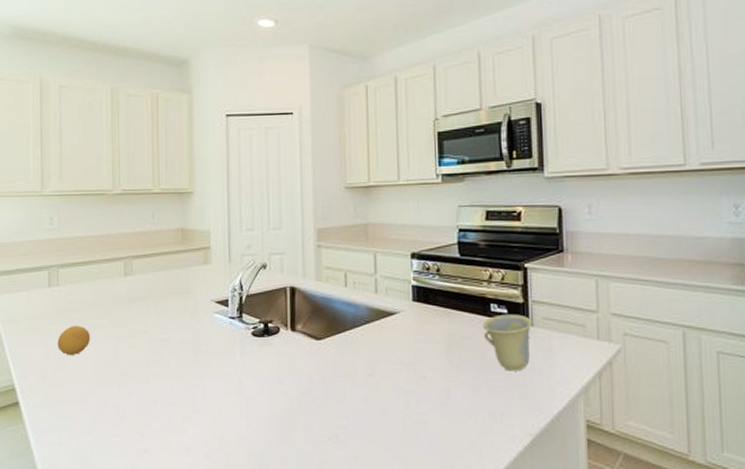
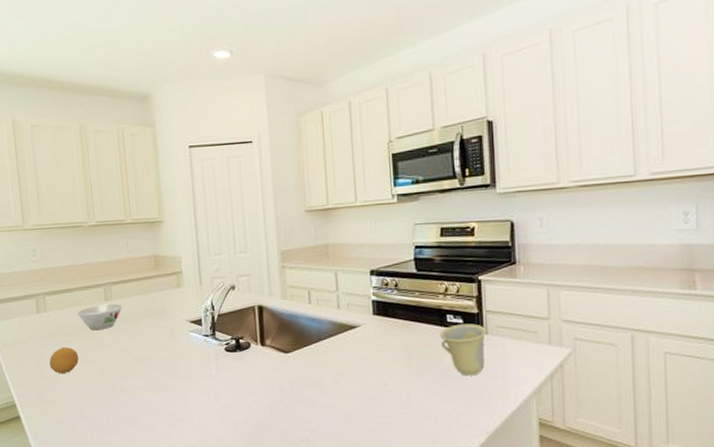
bowl: none [93,279,144,308] -> present [77,304,123,331]

